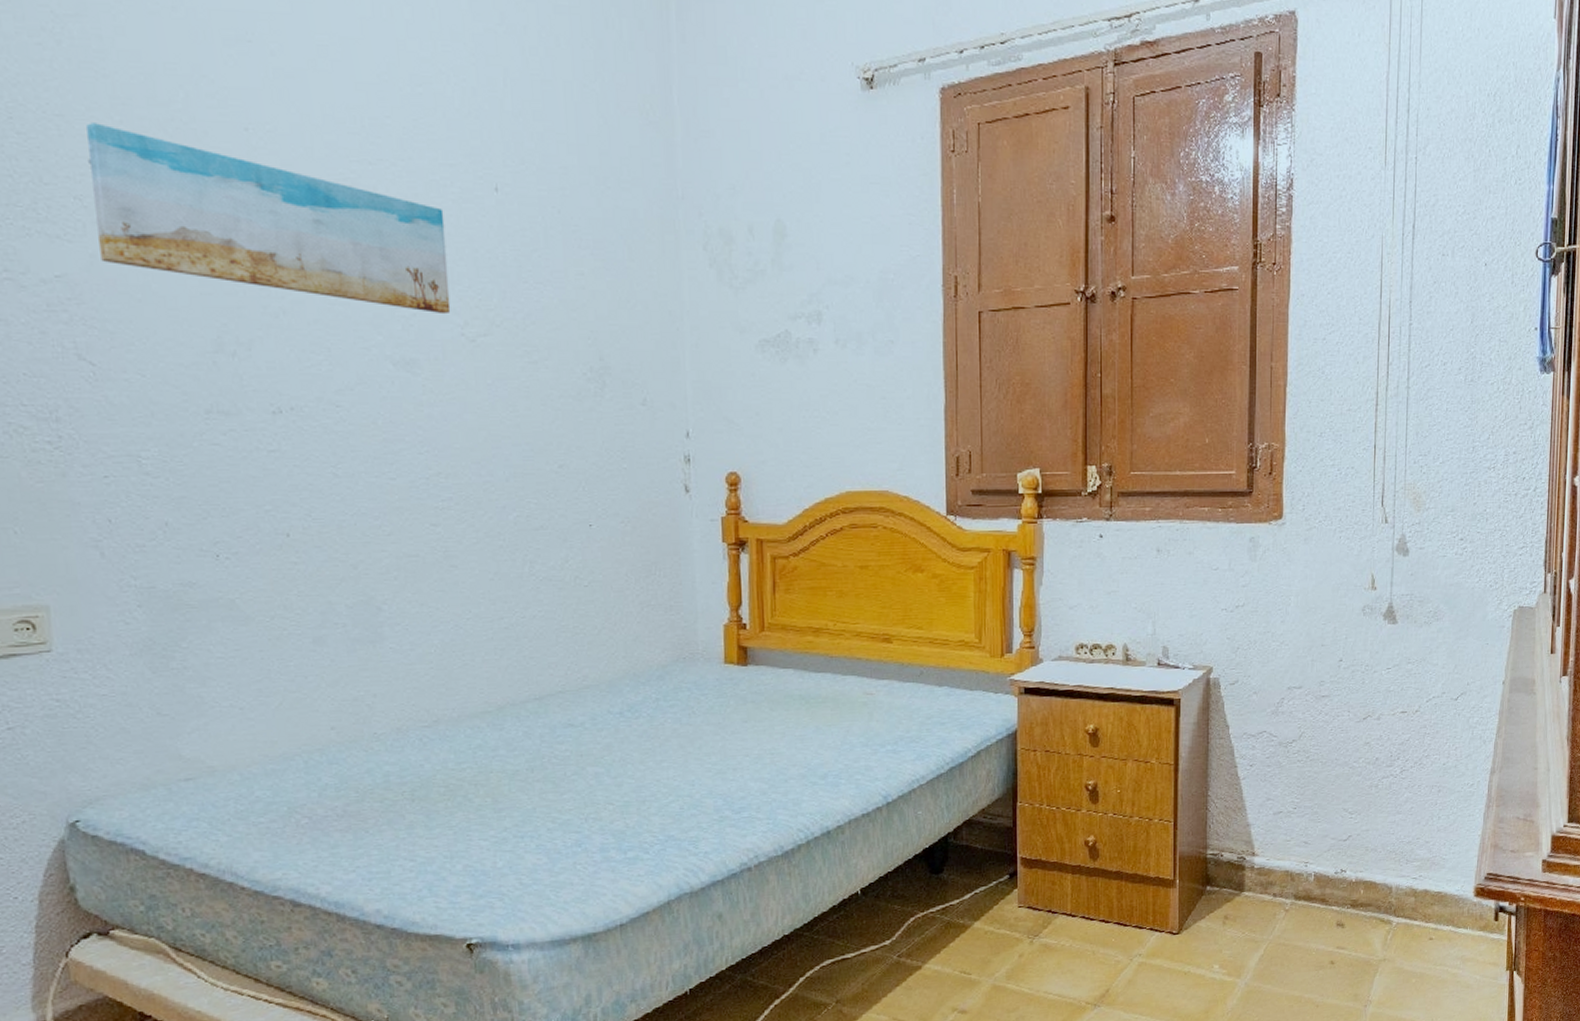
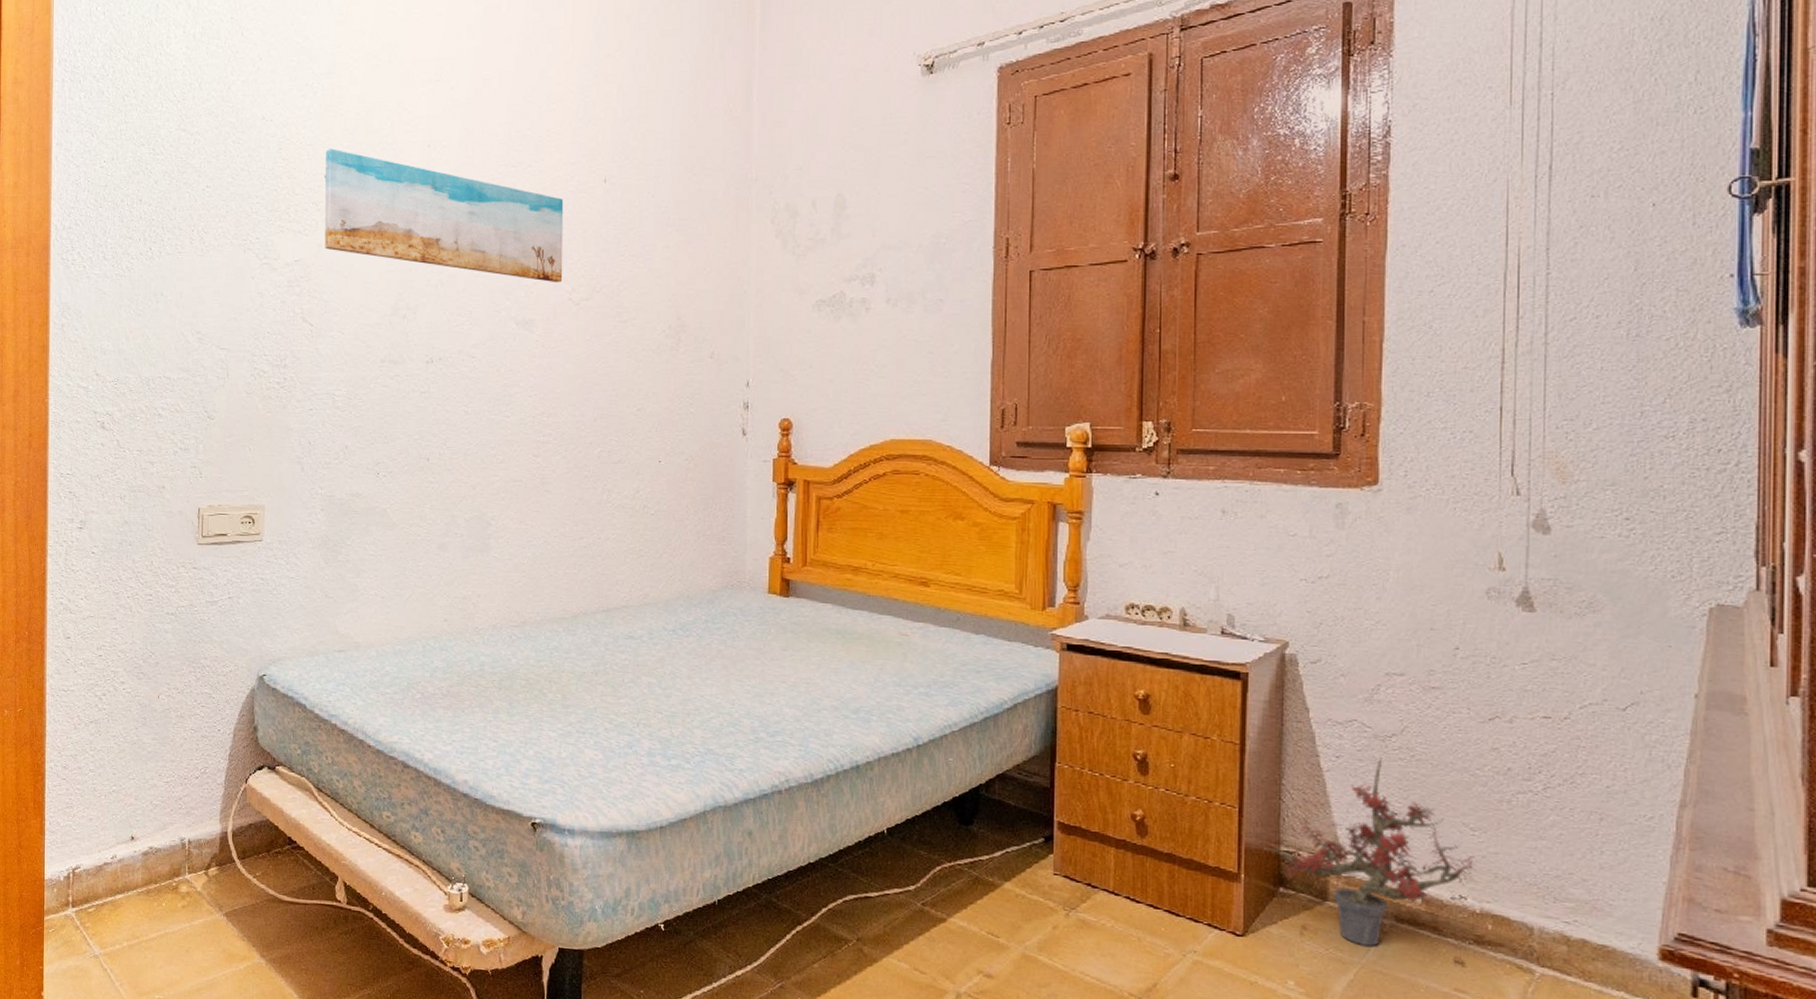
potted plant: none [1194,761,1353,925] -> present [1264,757,1476,947]

